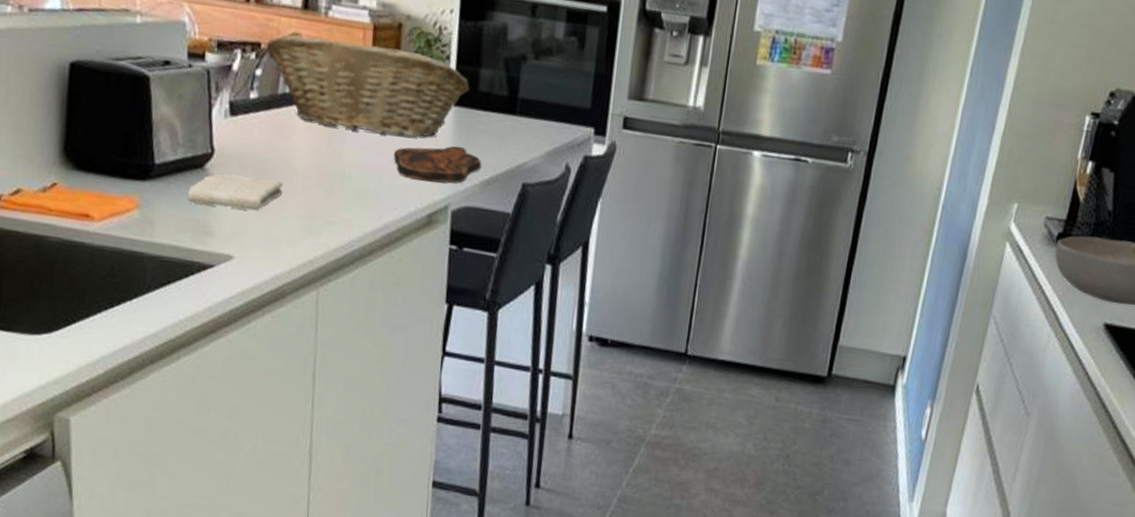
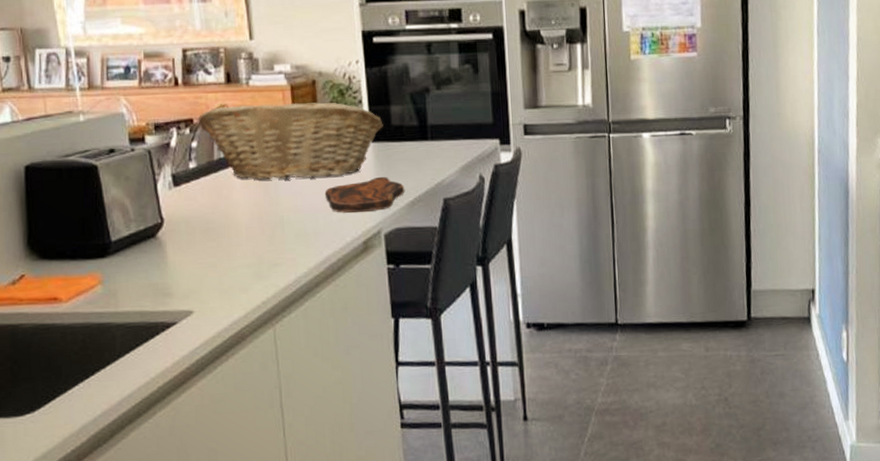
washcloth: present [187,174,283,211] -> none [144,235,230,270]

